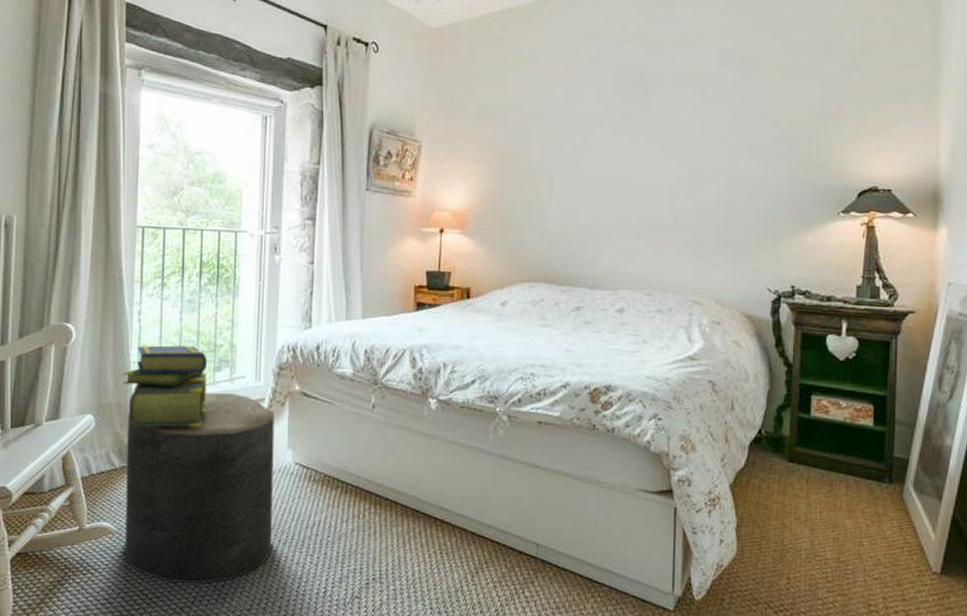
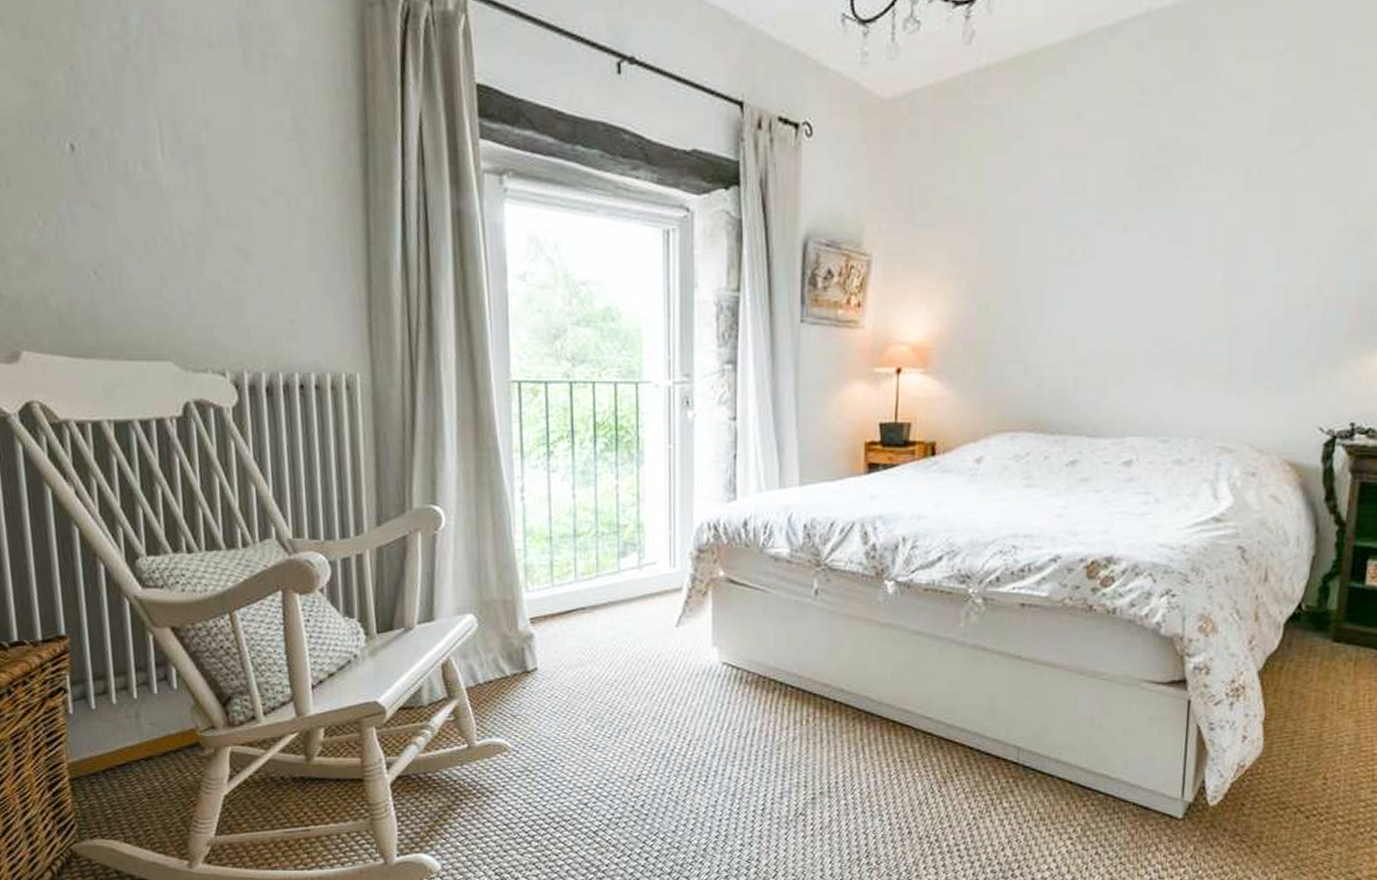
stack of books: present [123,345,207,428] -> none [507,528,611,628]
stool: present [125,392,275,583] -> none [516,582,697,804]

